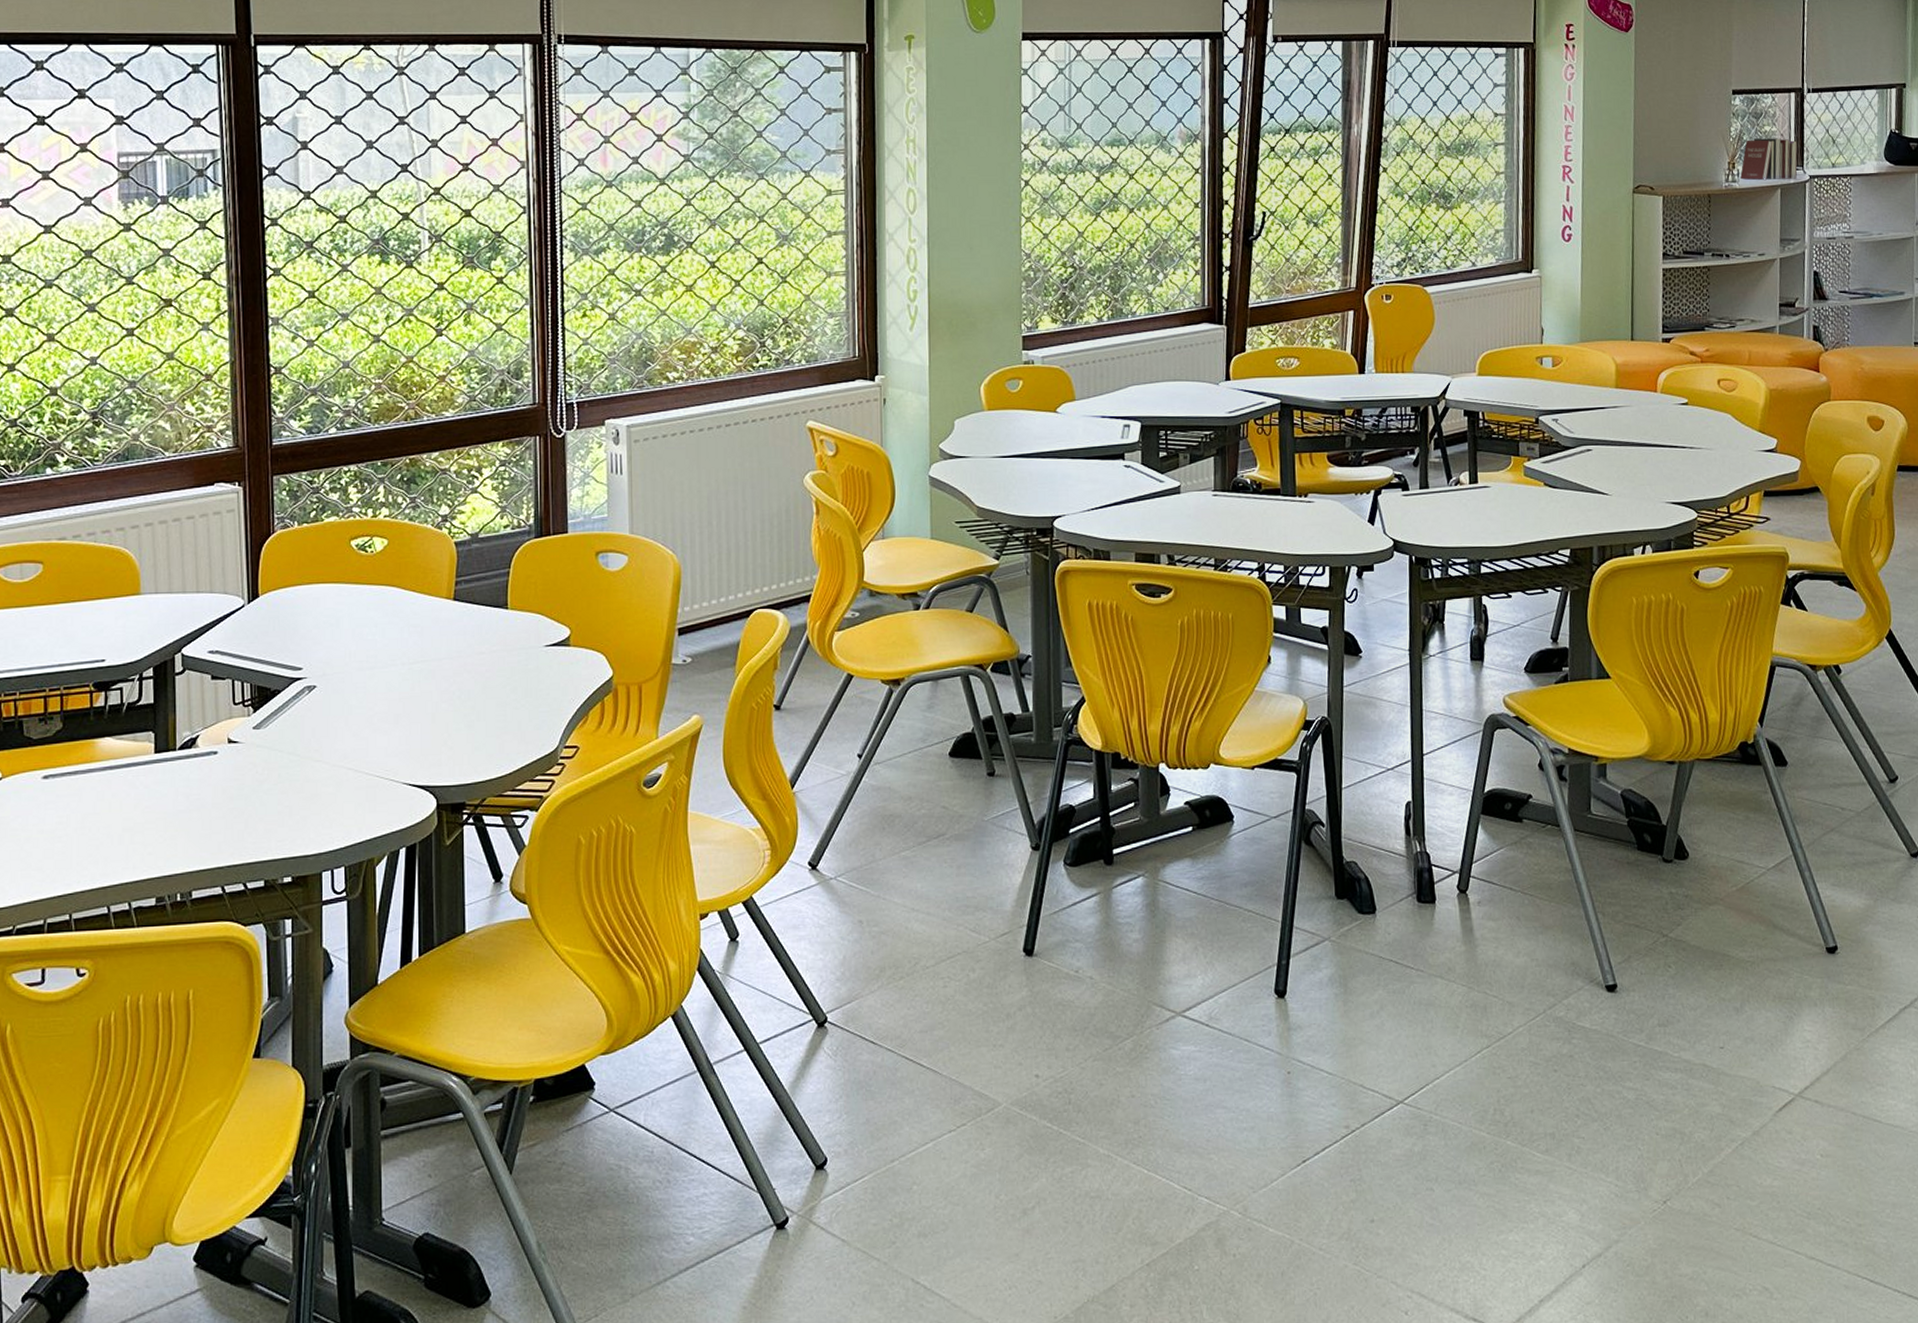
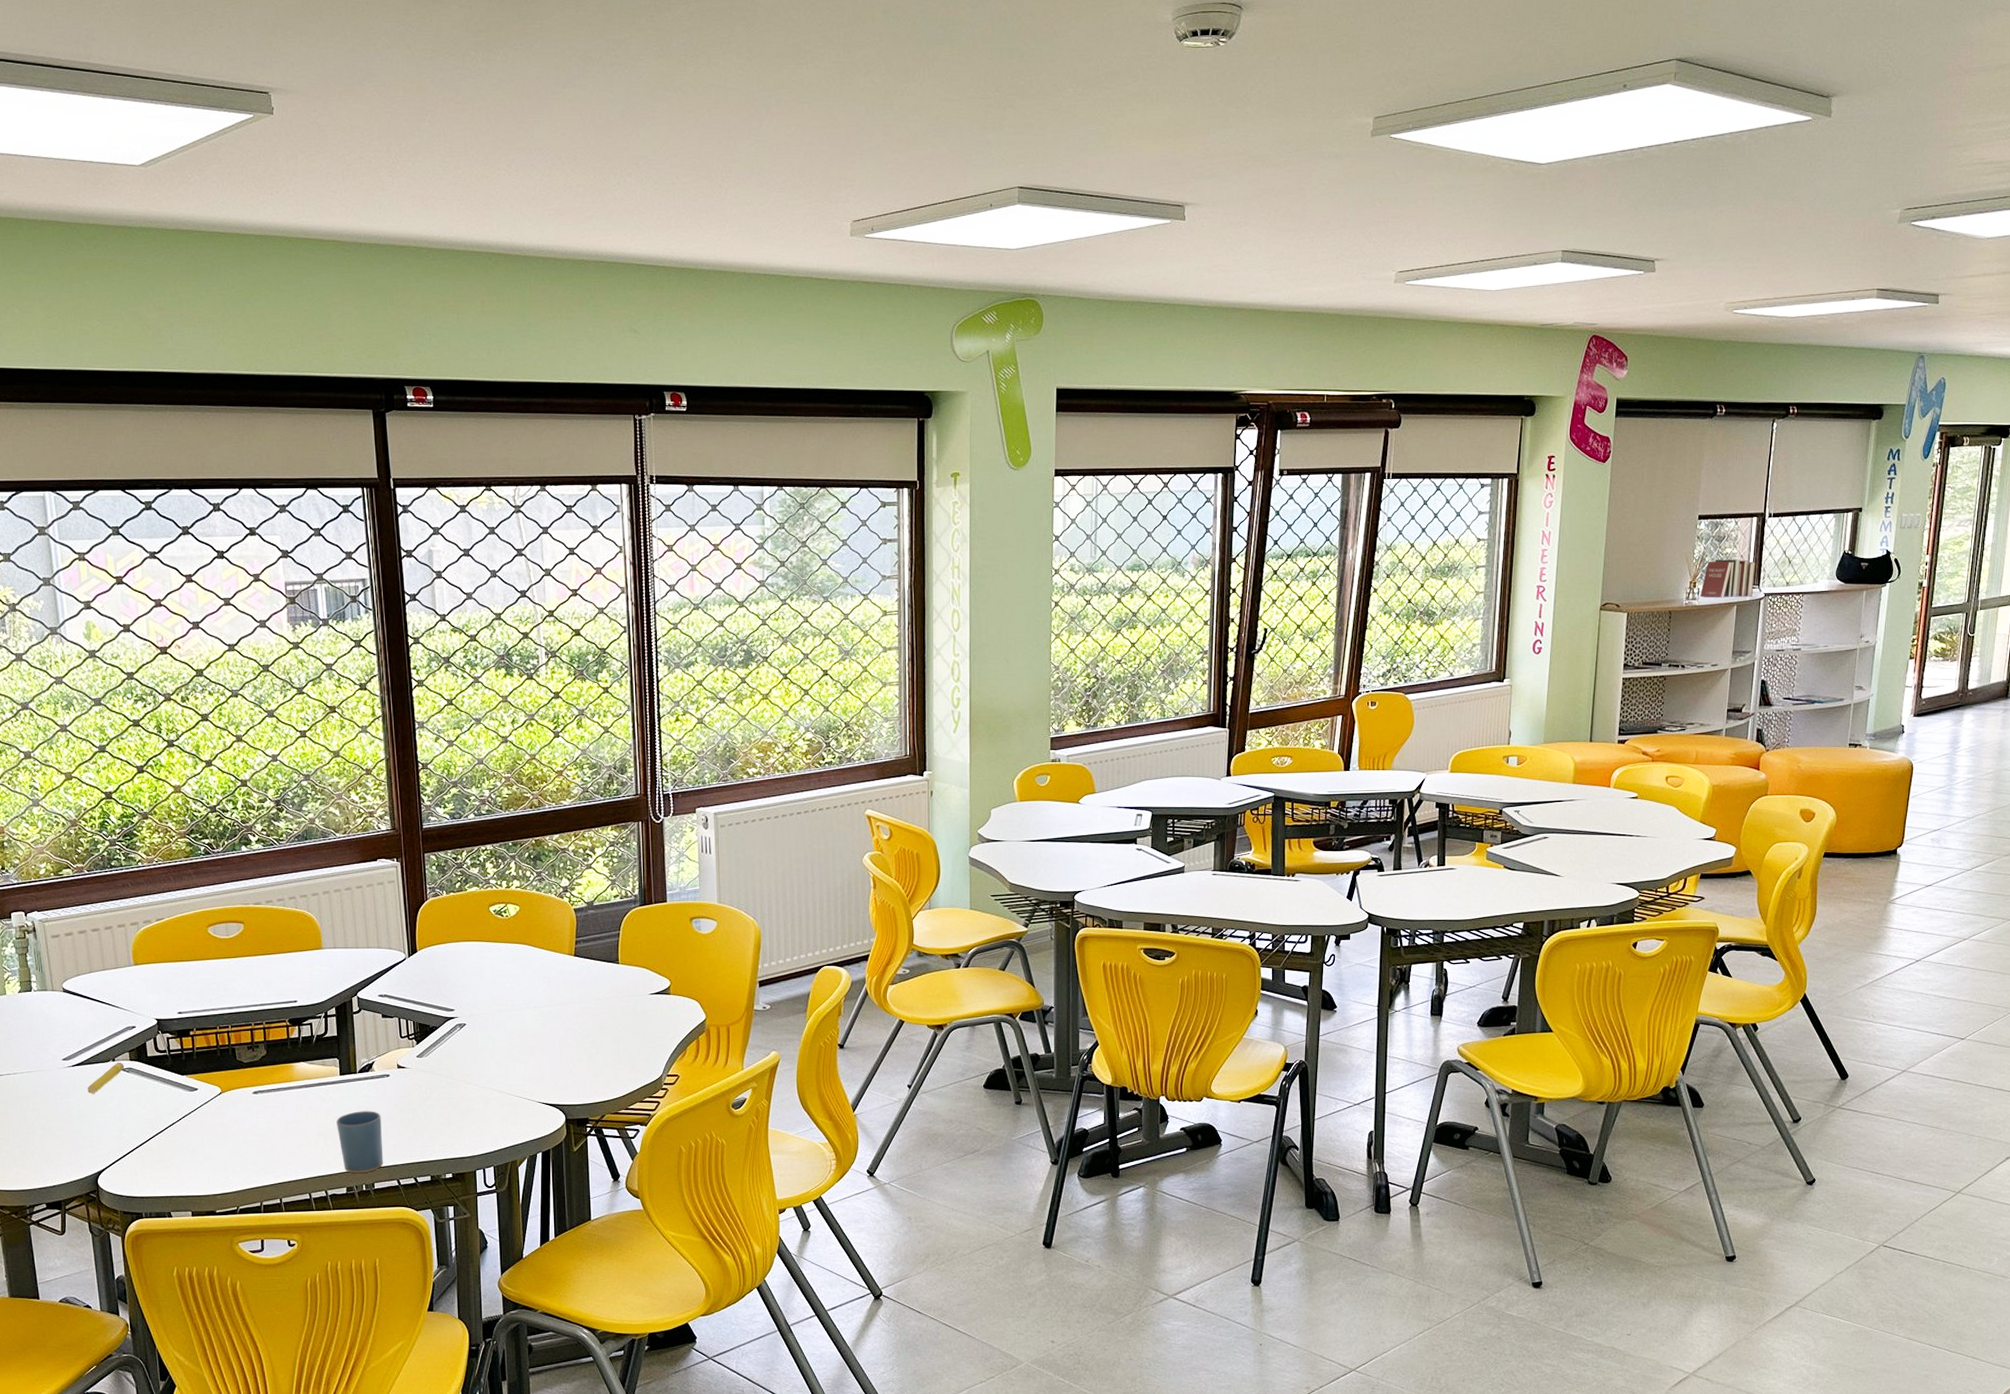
mug: none [147,798,205,880] -> present [336,1111,384,1174]

